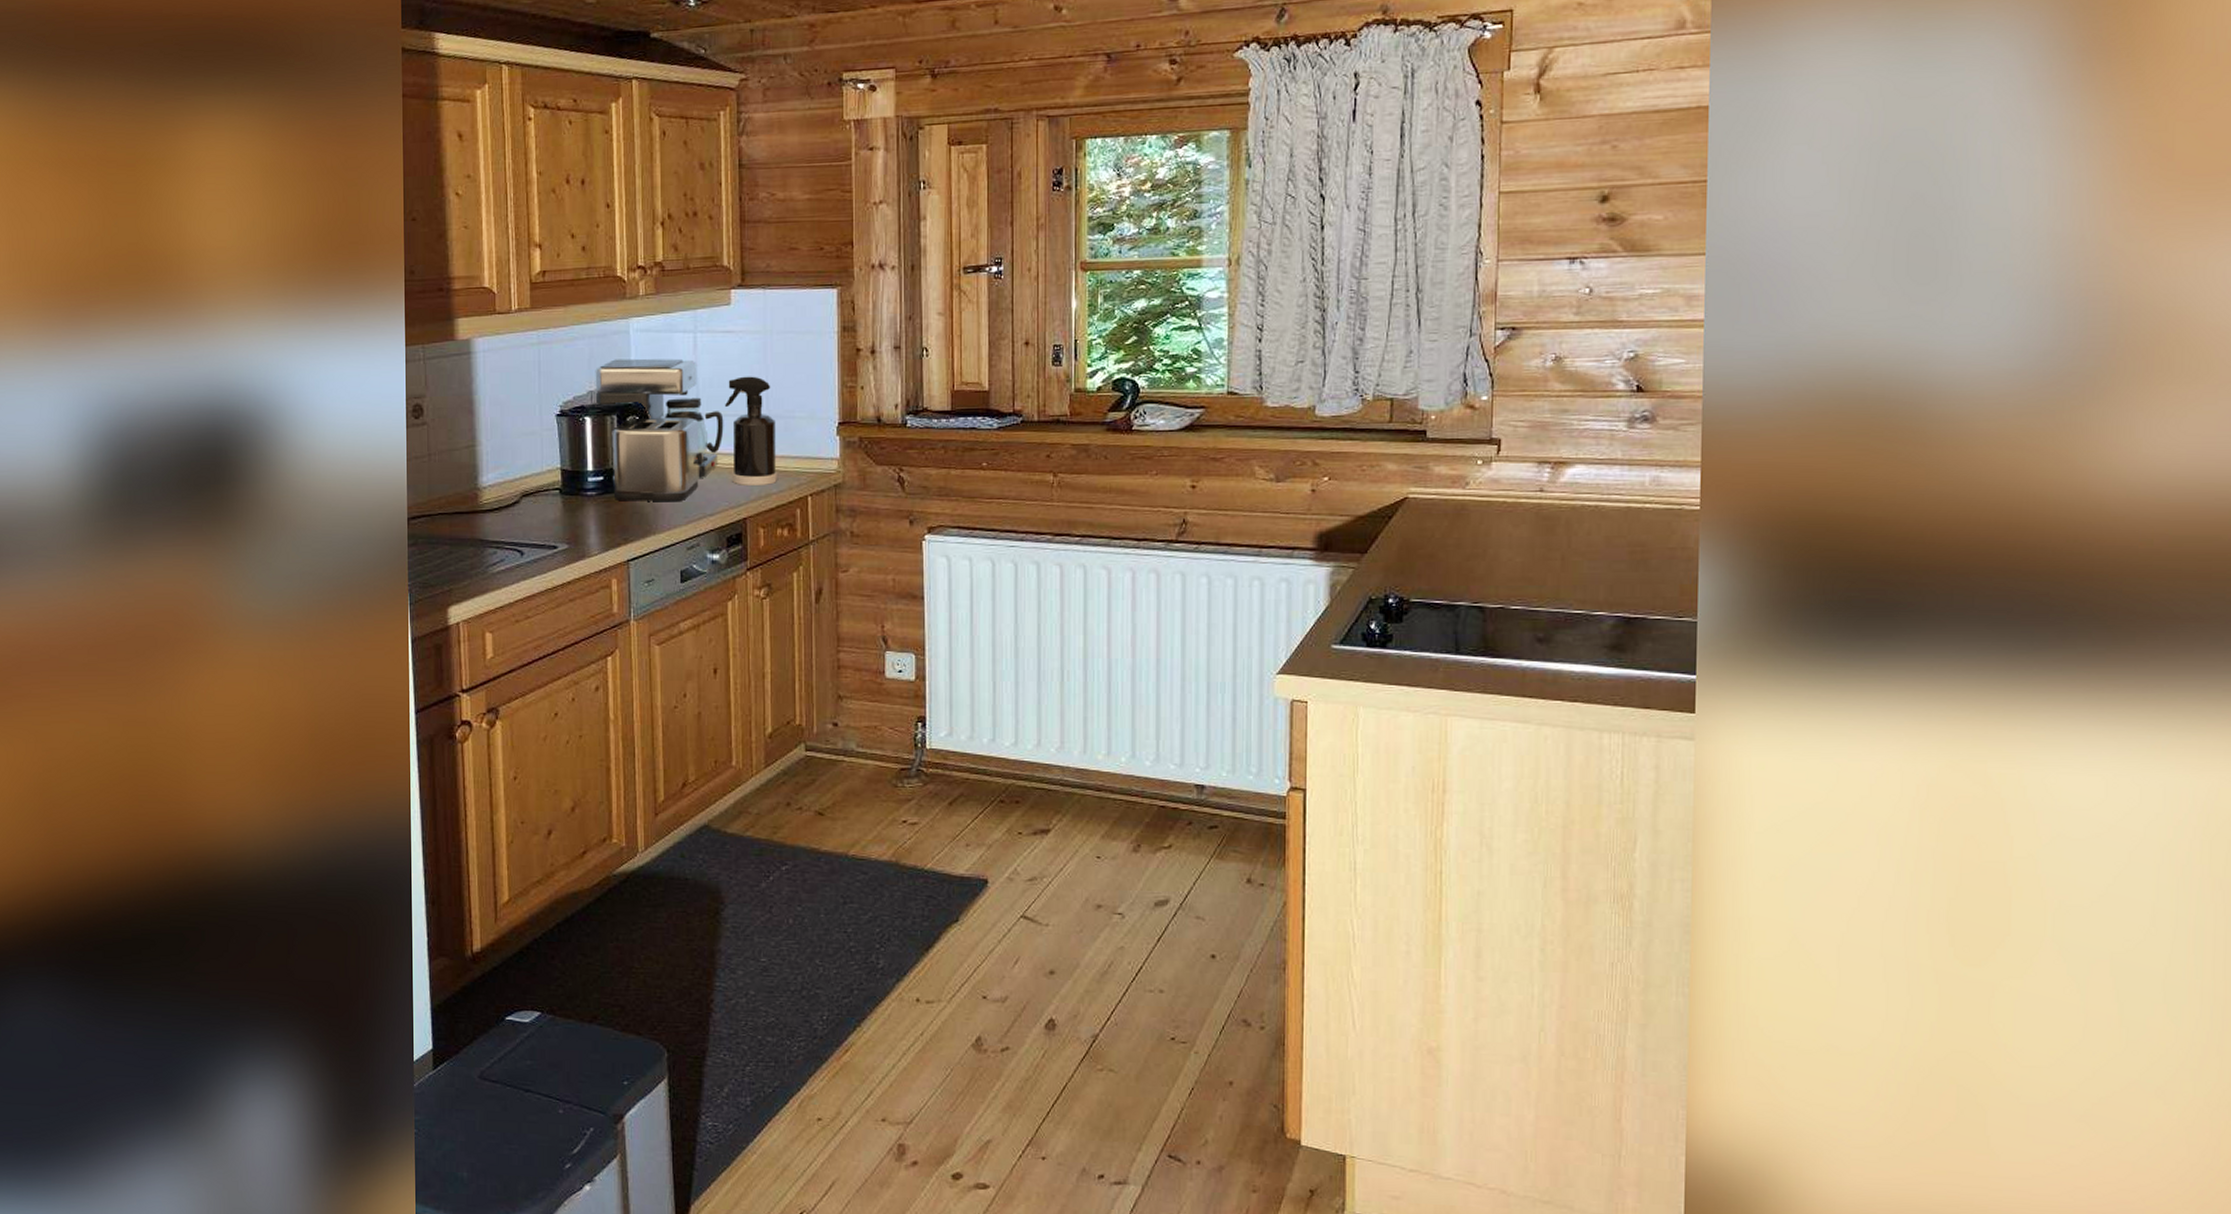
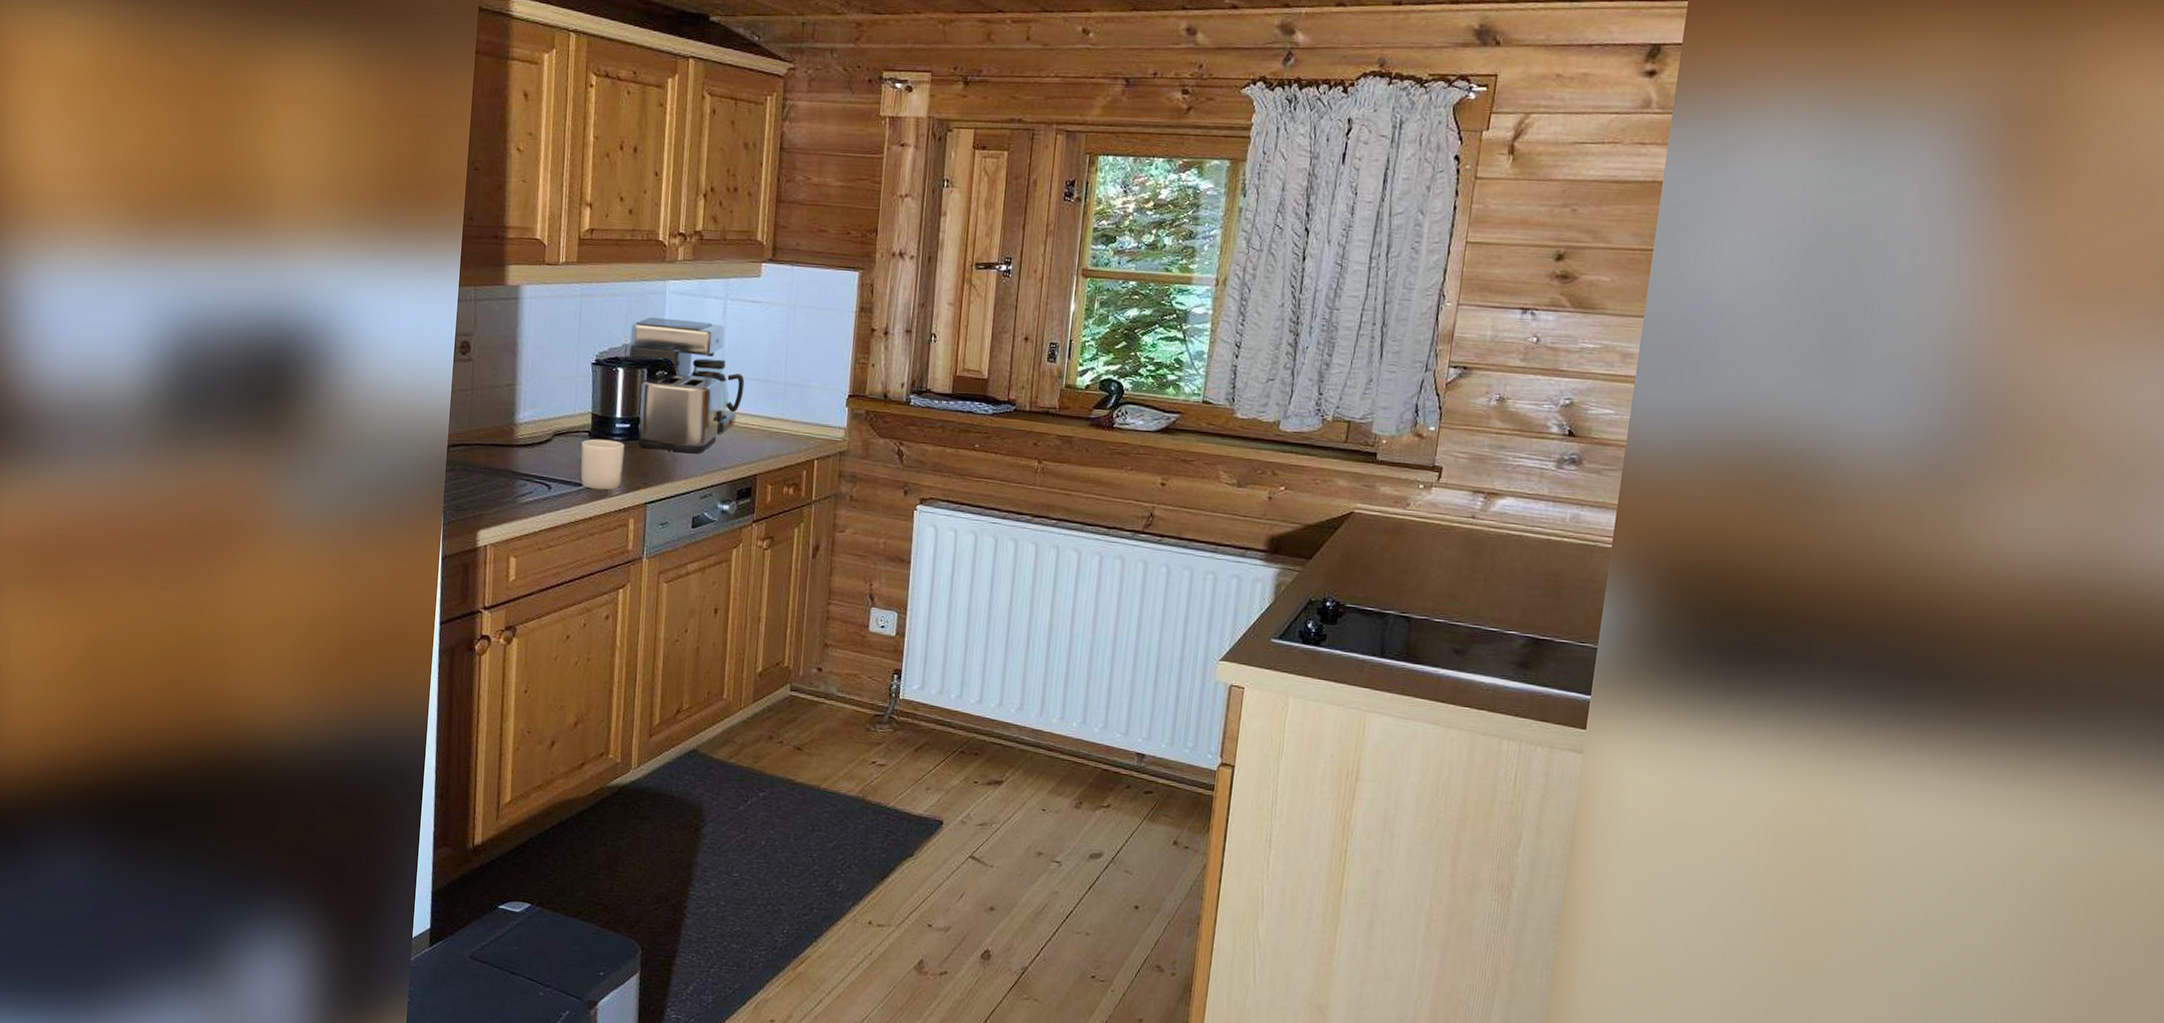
mug: none [552,495,600,551] -> present [580,439,625,491]
spray bottle: present [725,376,777,487] -> none [747,344,792,447]

